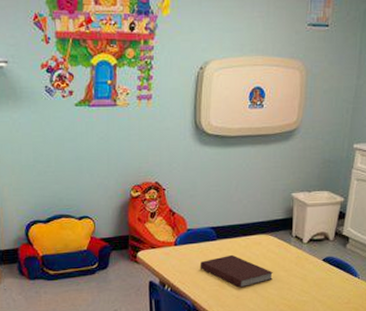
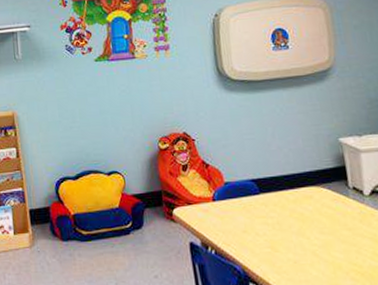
notebook: present [199,254,273,288] -> none [244,210,335,250]

